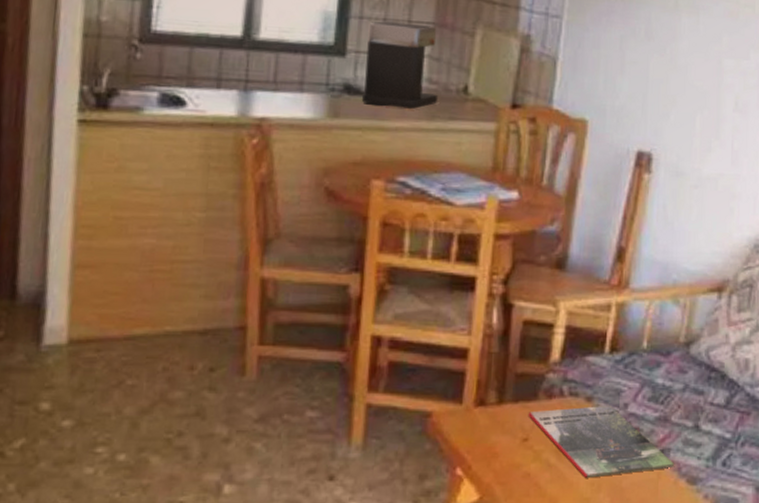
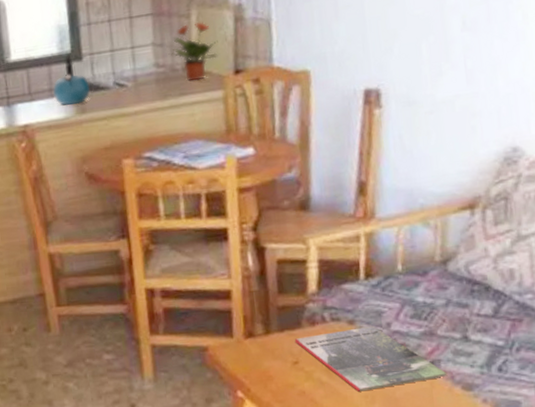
kettle: none [303,47,349,107] -> present [52,54,90,105]
coffee maker: present [361,21,439,110] -> none [96,16,168,96]
potted plant: none [444,43,500,107] -> present [168,21,218,82]

